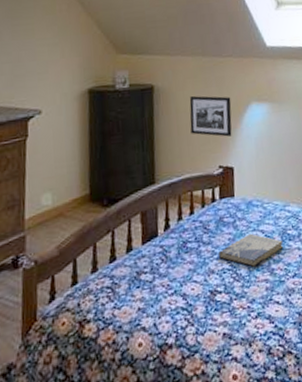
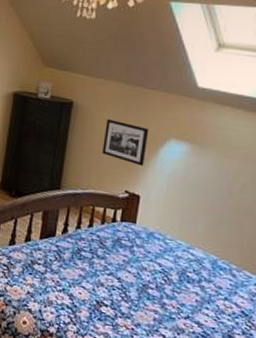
book: present [219,233,283,267] -> none [111,262,181,295]

